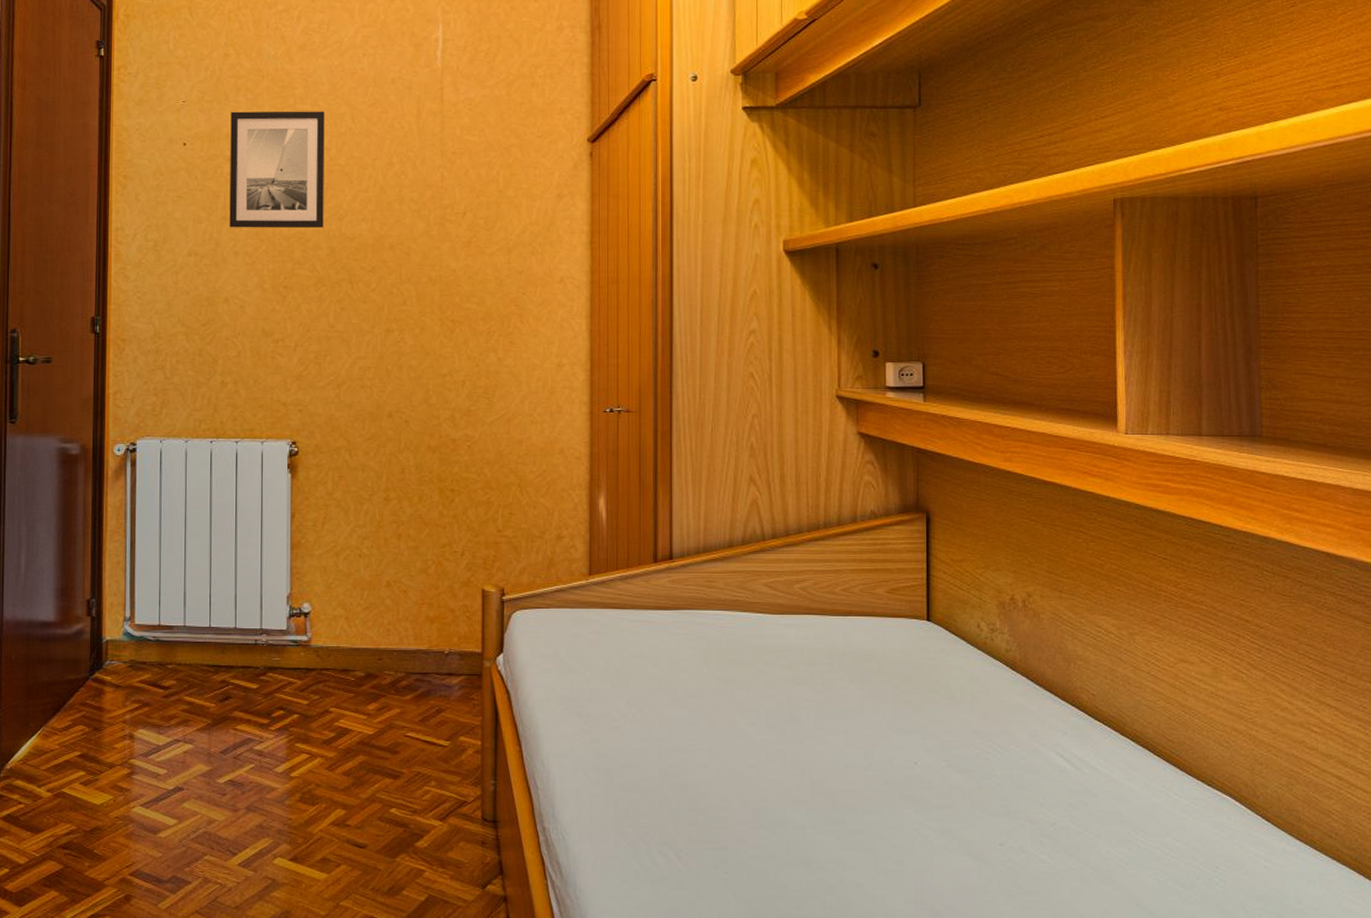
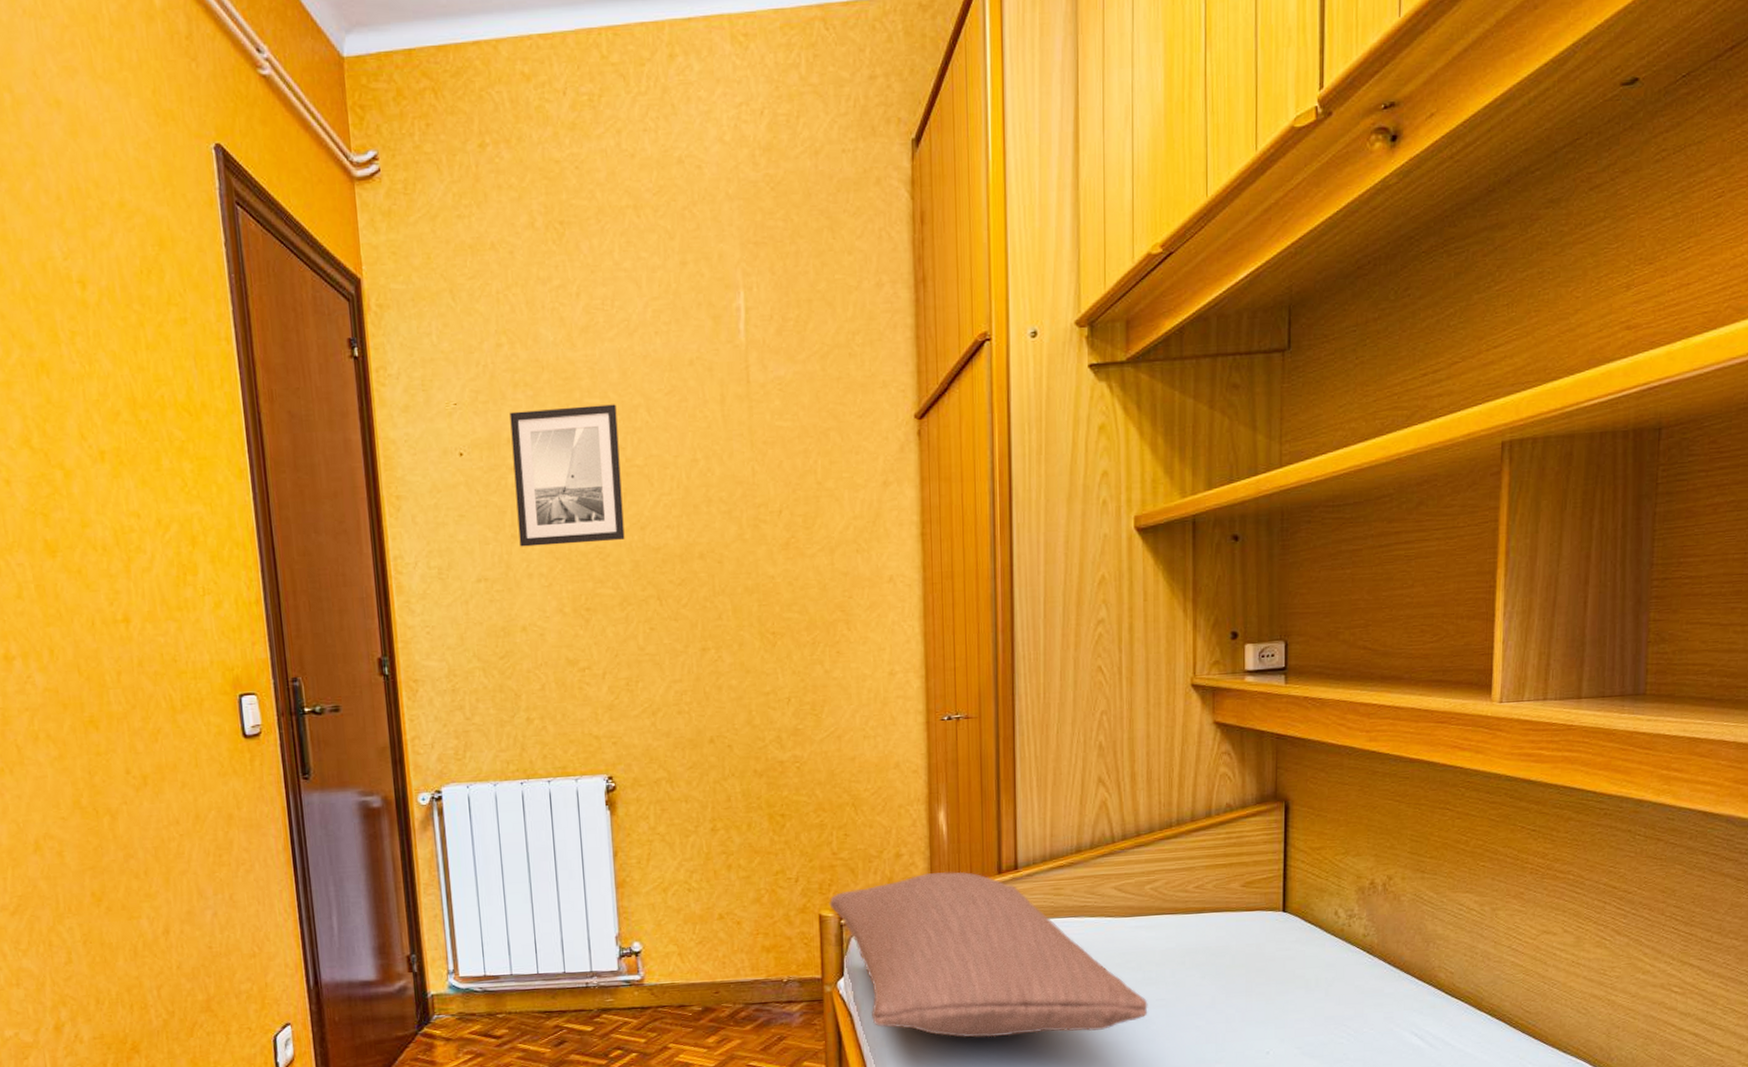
pillow: none [492,556,798,728] -> present [829,871,1148,1038]

